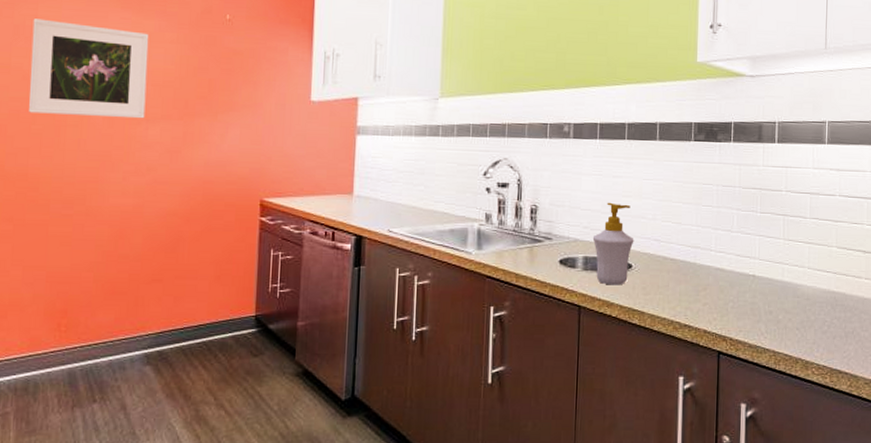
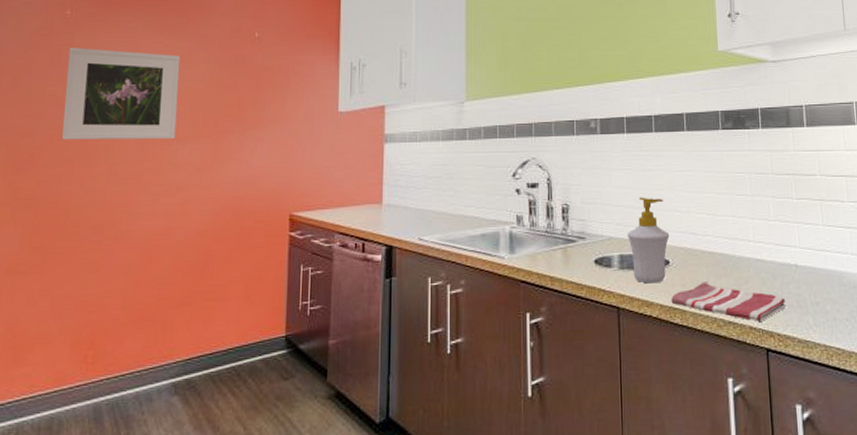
dish towel: none [631,286,741,326] -> present [671,282,786,322]

